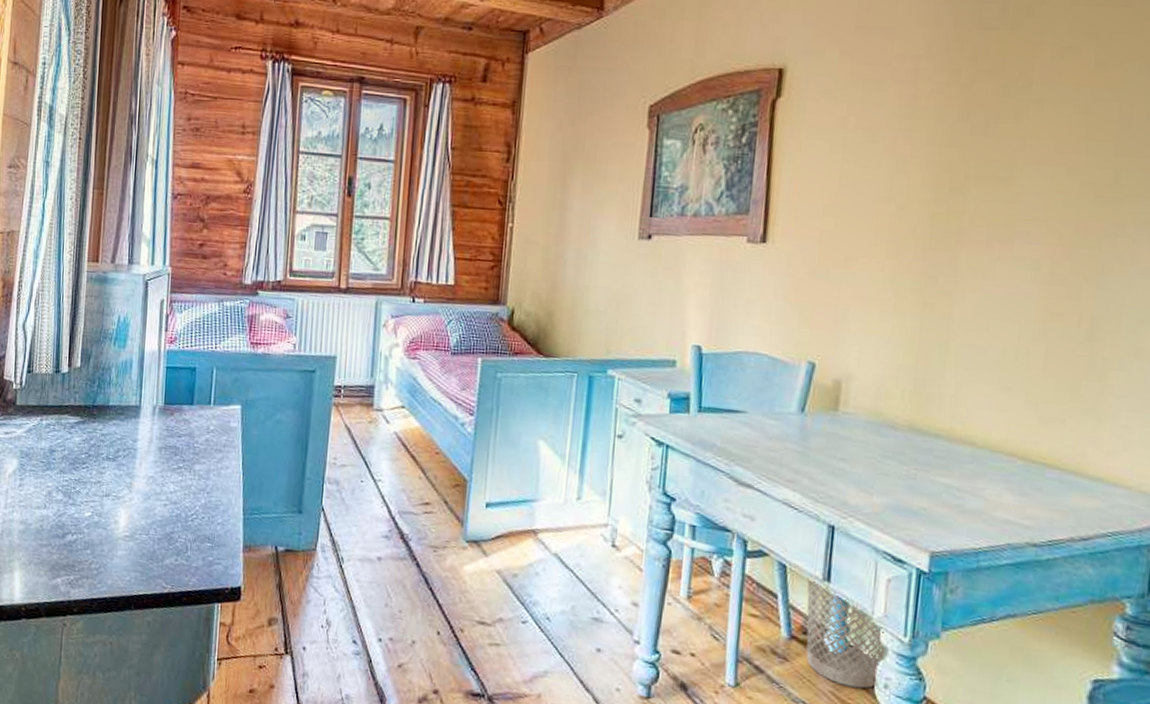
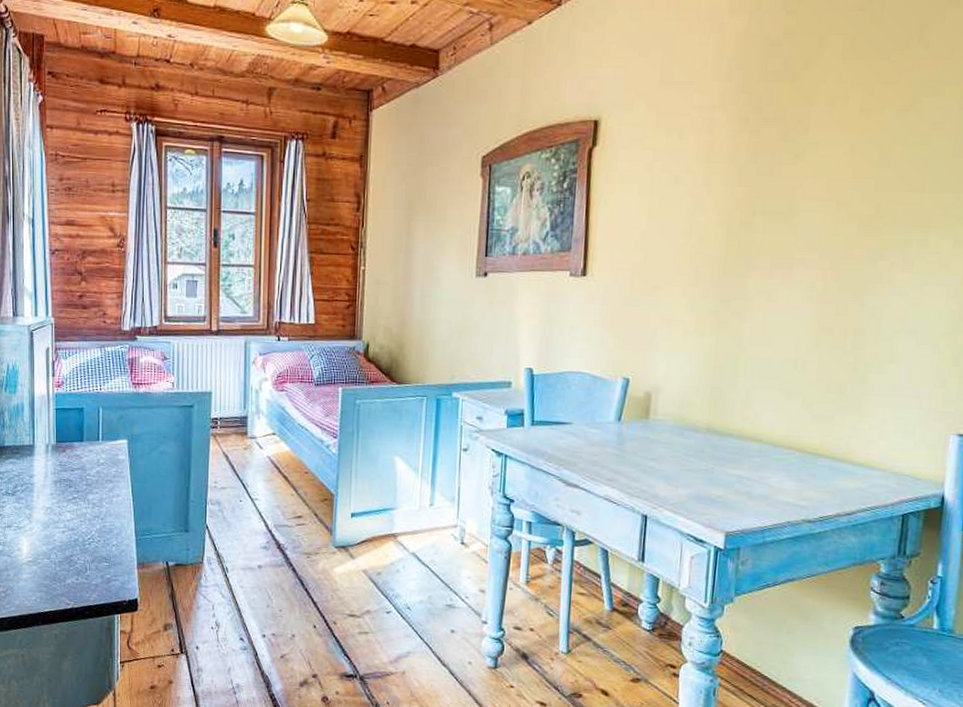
wastebasket: present [806,577,888,689] -> none [625,559,691,647]

